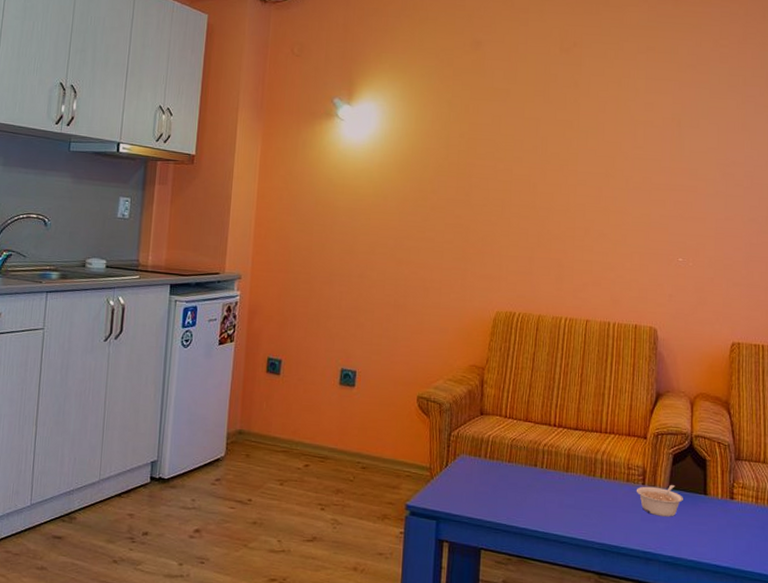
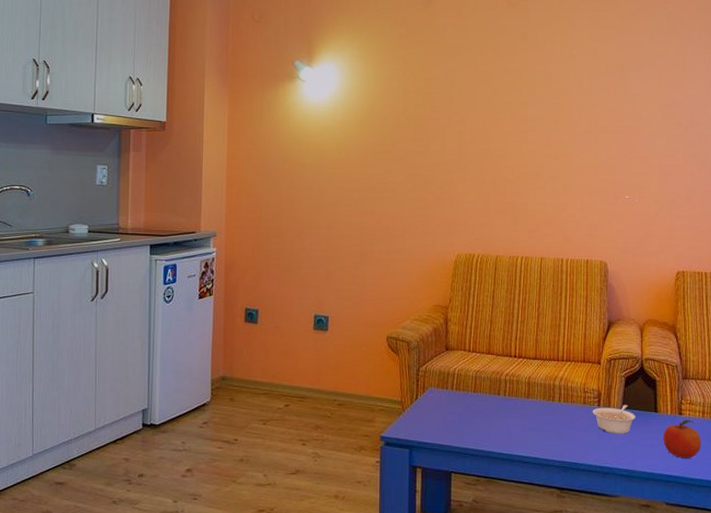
fruit: none [712,504,754,548] -> present [663,419,702,458]

